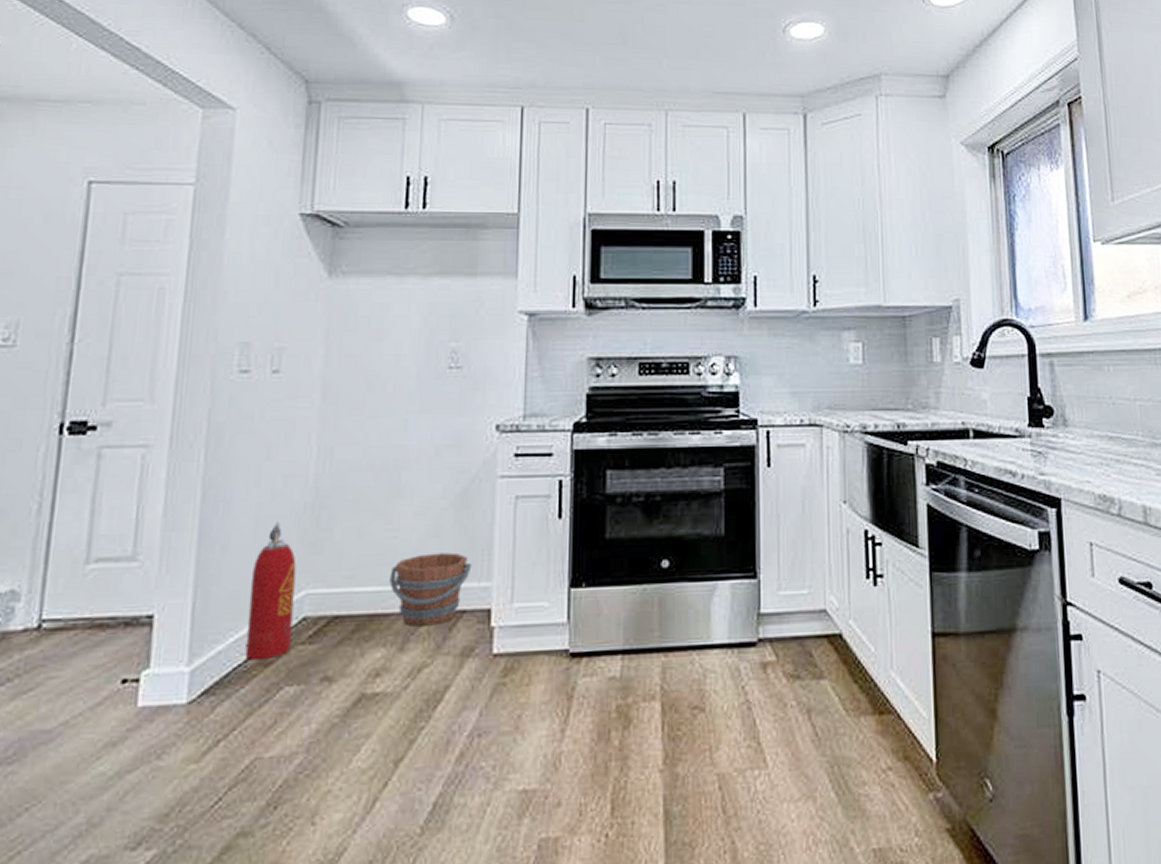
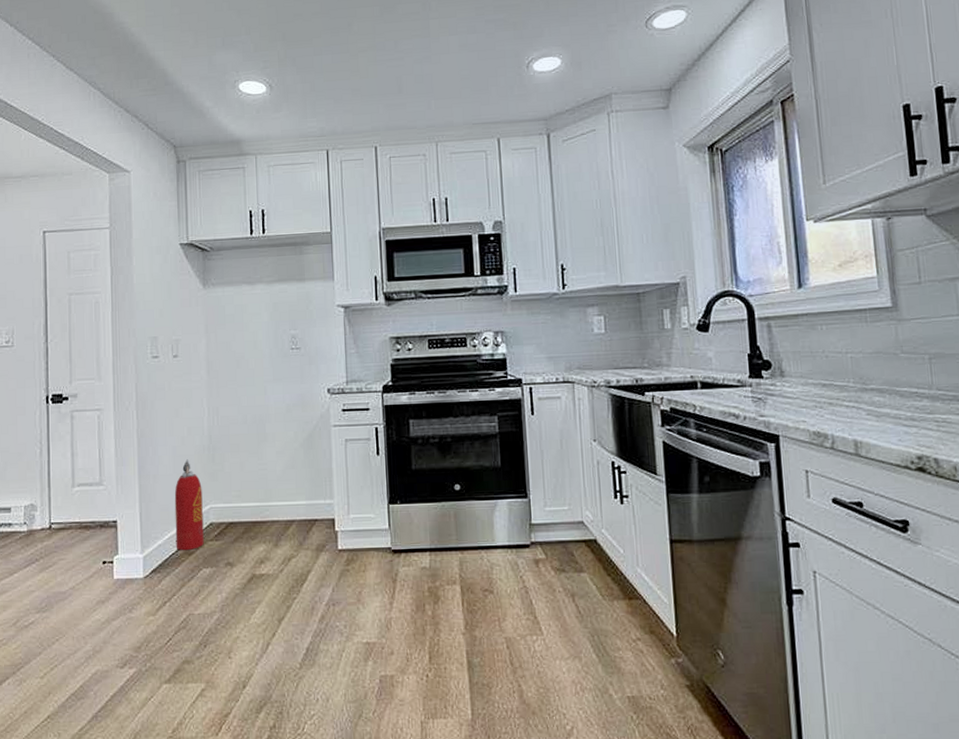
bucket: present [389,552,472,627] -> none [264,479,319,530]

